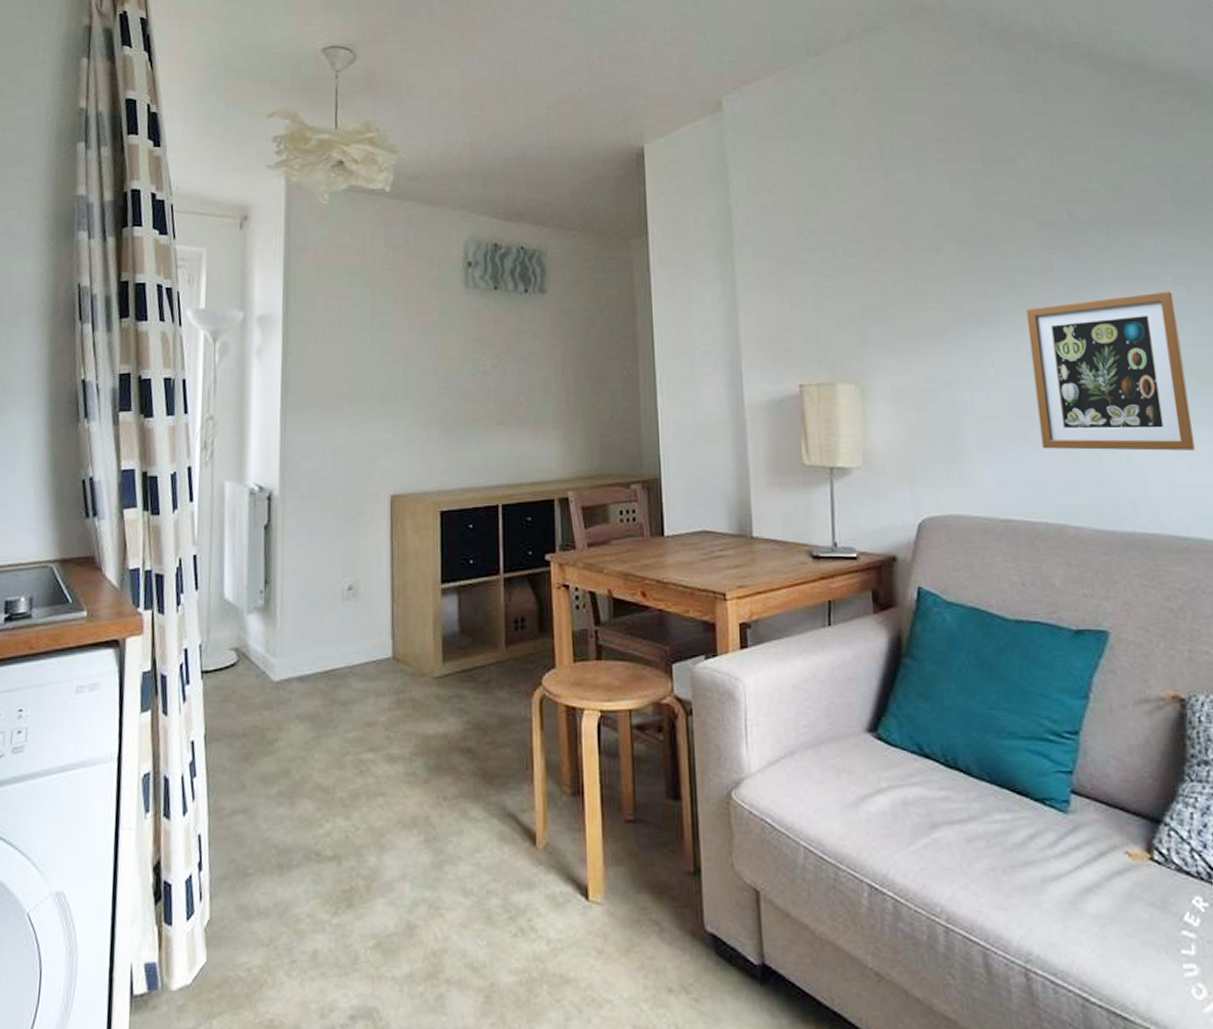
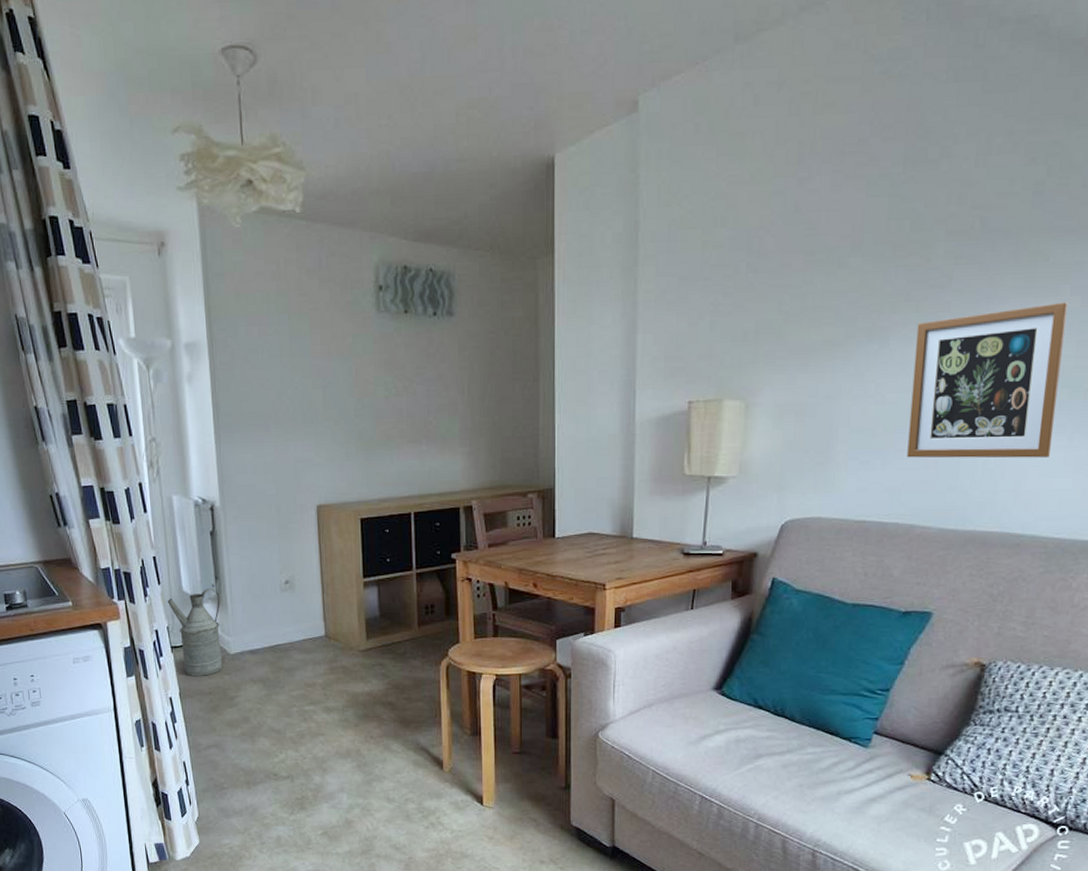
watering can: none [203,594,268,711] -> present [167,587,223,676]

